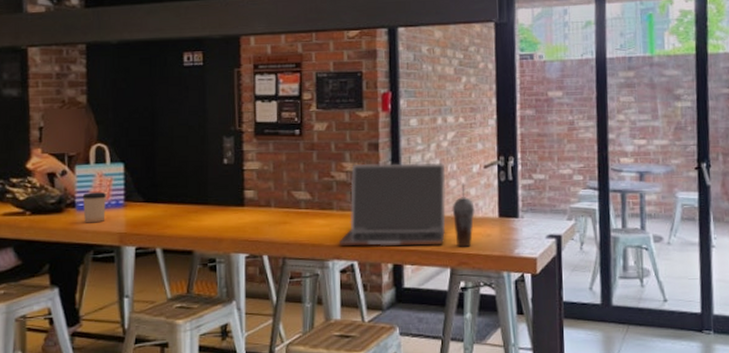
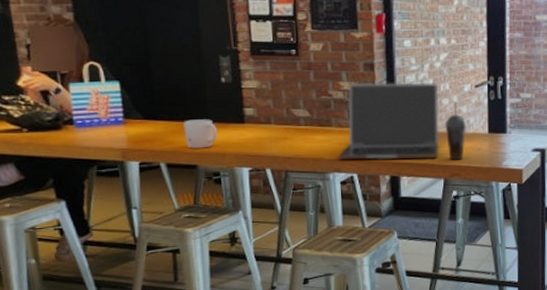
cup: present [82,192,106,223] -> none [79,110,106,140]
mug: none [183,202,217,233] -> present [183,119,218,149]

